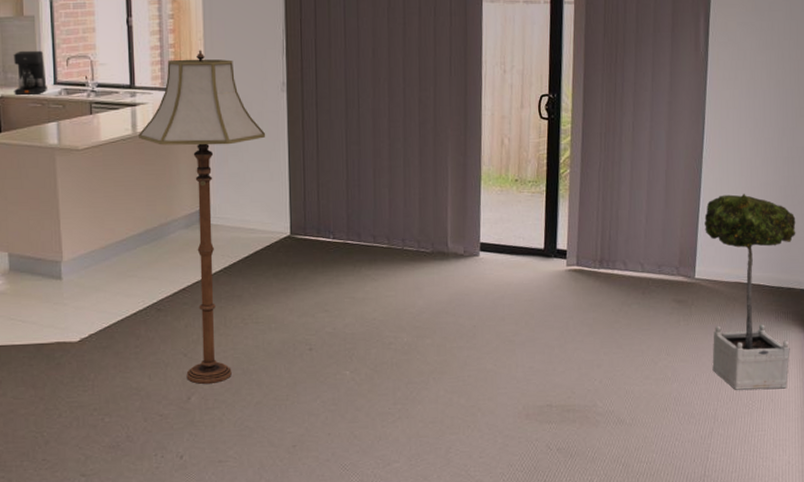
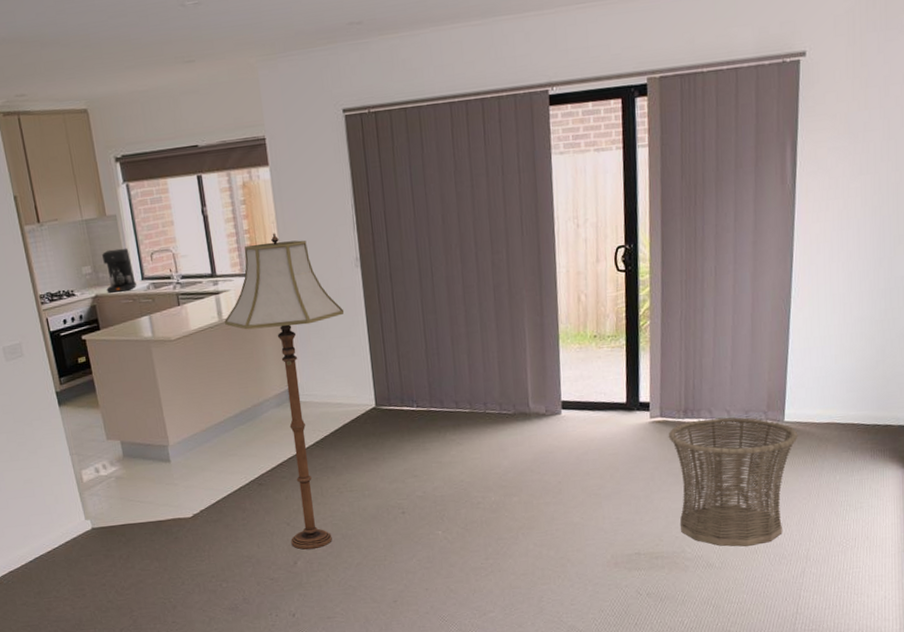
basket: none [583,270,708,403] -> present [668,417,798,547]
potted tree: present [704,194,796,390] -> none [794,331,894,530]

